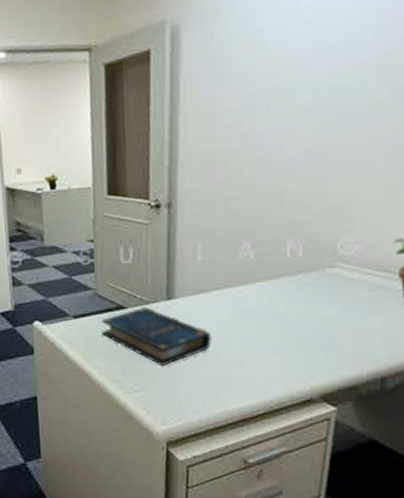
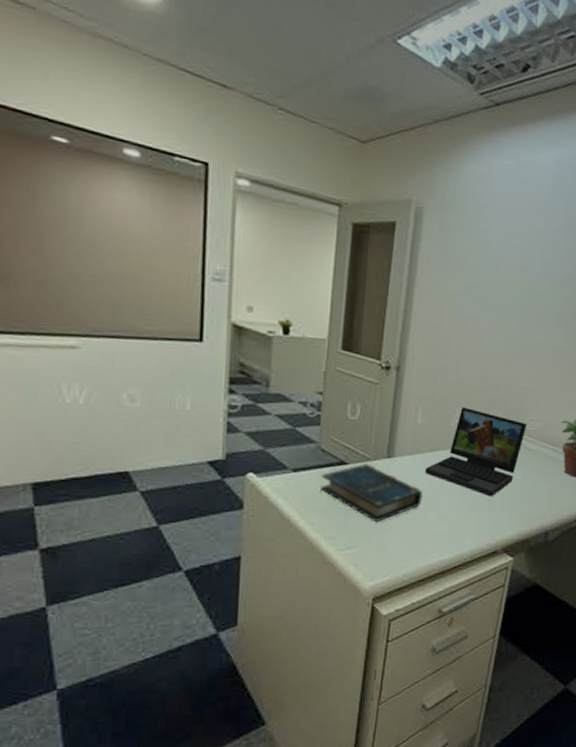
laptop: none [211,237,342,337] -> present [424,407,528,497]

